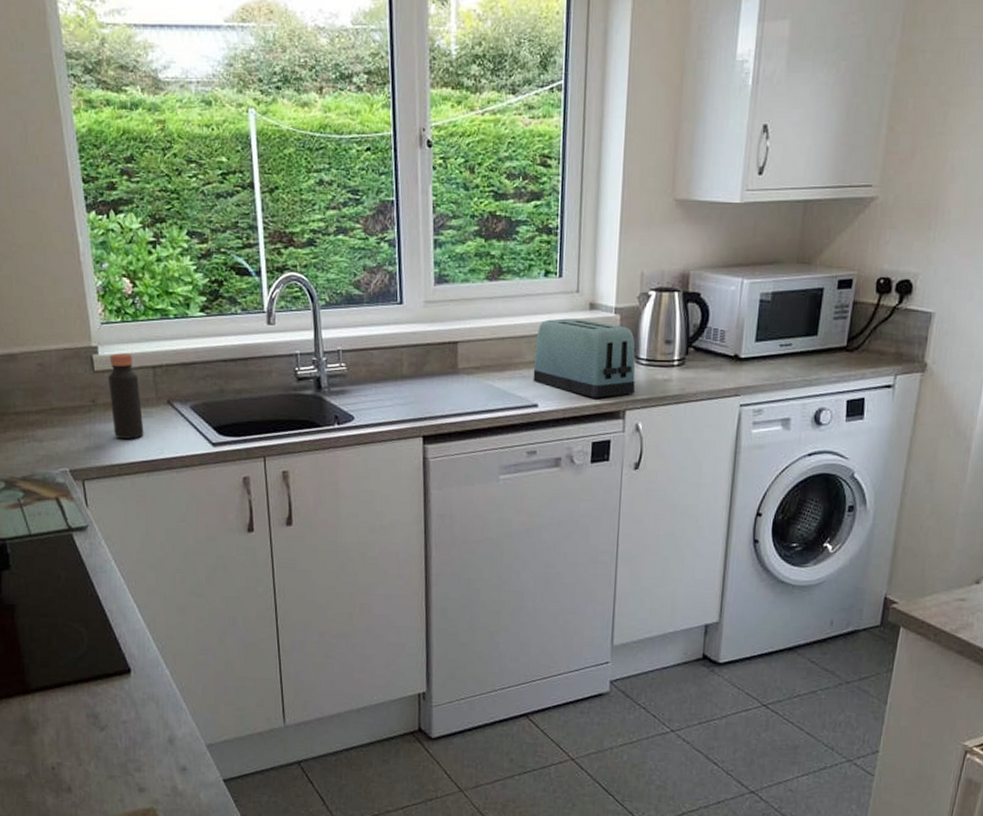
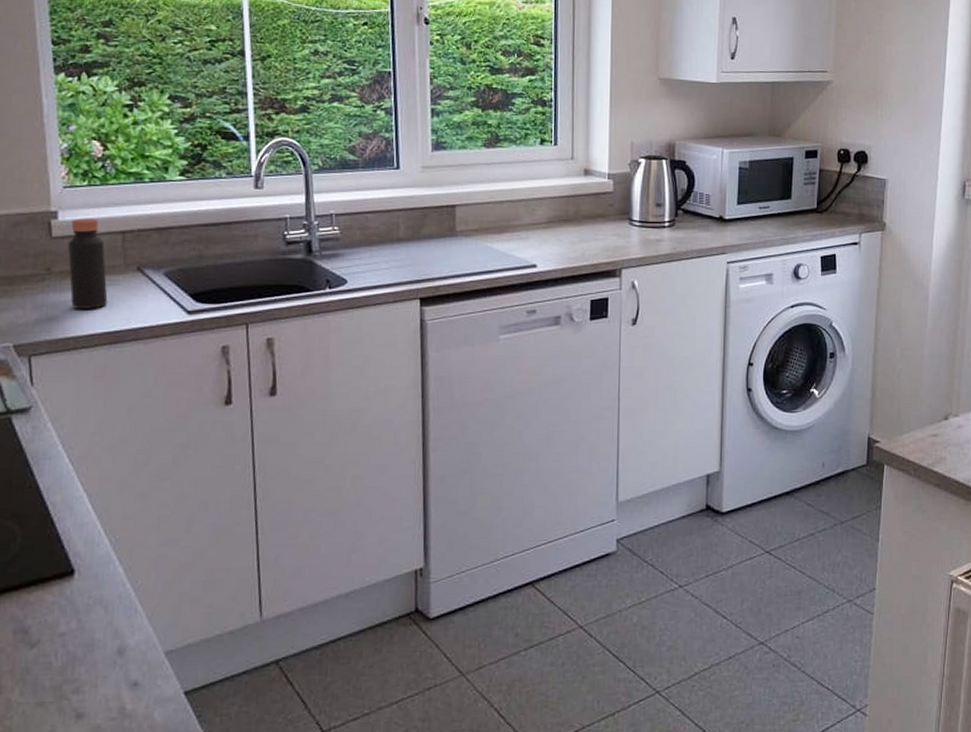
toaster: present [533,318,636,398] -> none [531,183,630,258]

